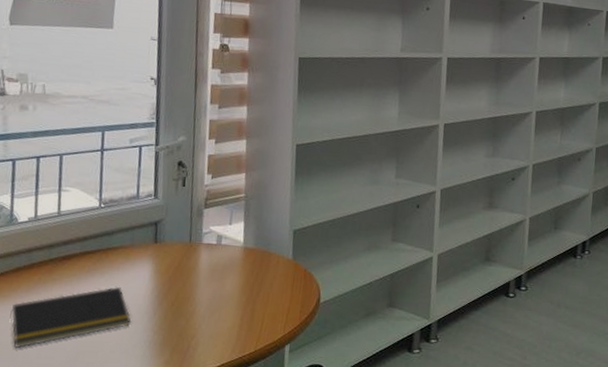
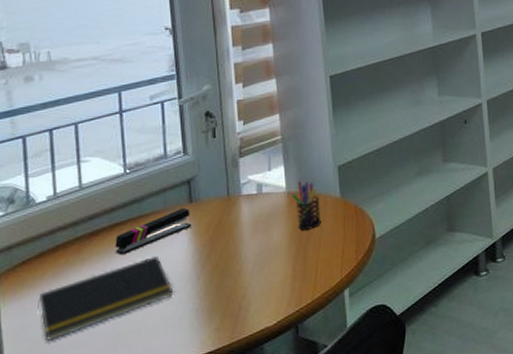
stapler: none [83,246,155,282] -> present [115,207,192,255]
pen holder: none [247,238,273,285] -> present [291,181,321,230]

